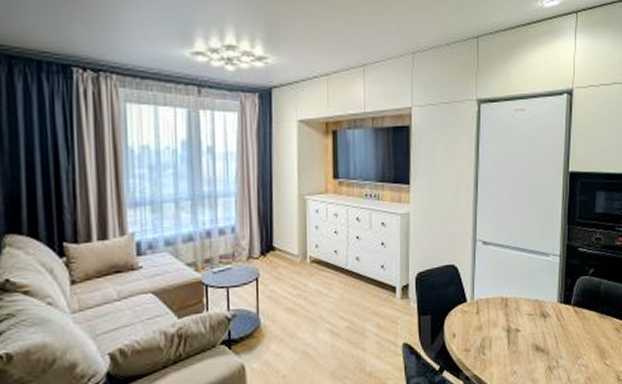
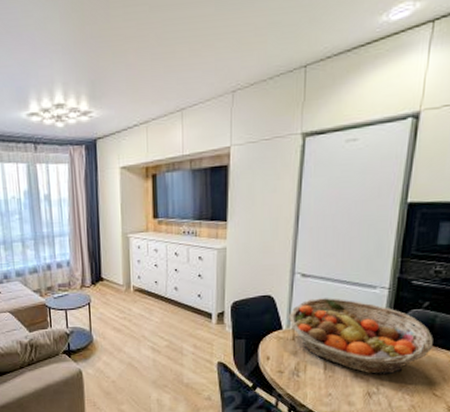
fruit basket: none [471,266,600,347] -> present [288,298,433,375]

